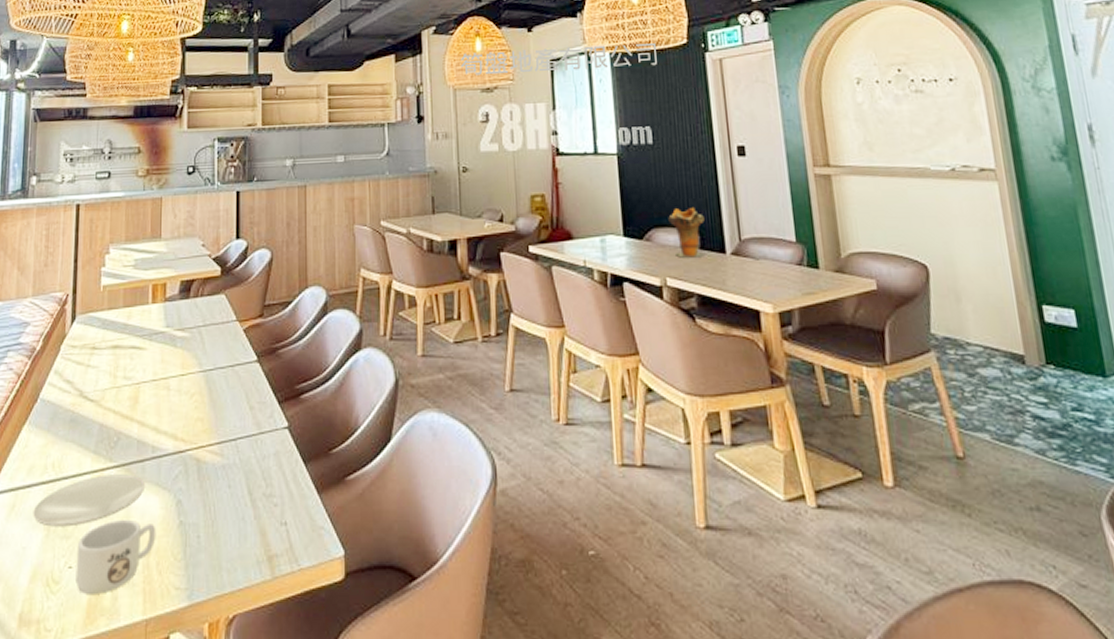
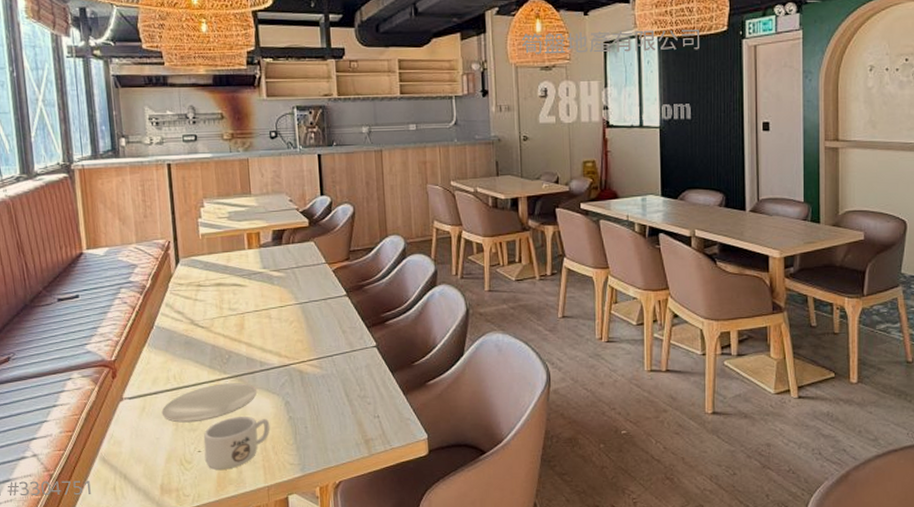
decorative vase: present [668,208,706,258] -> none [700,174,730,214]

